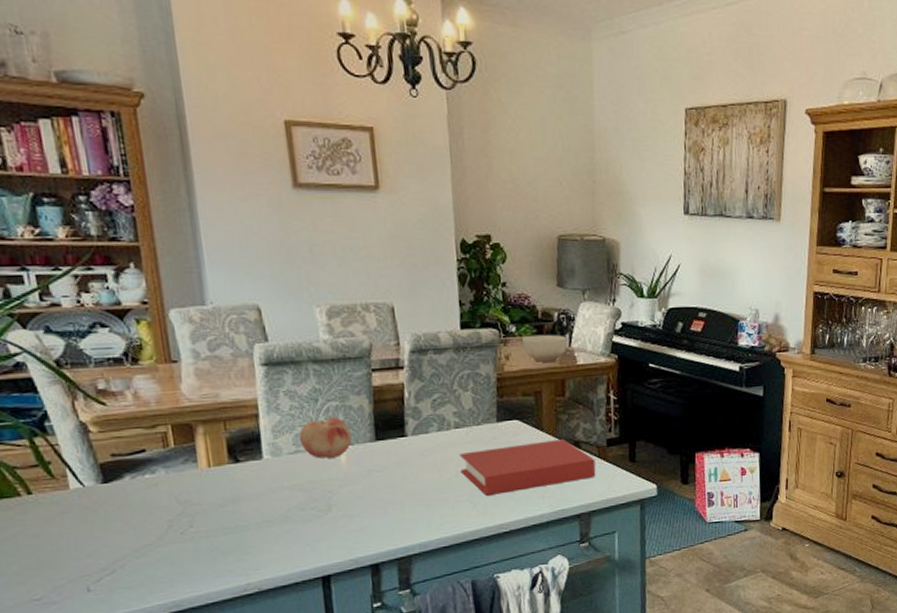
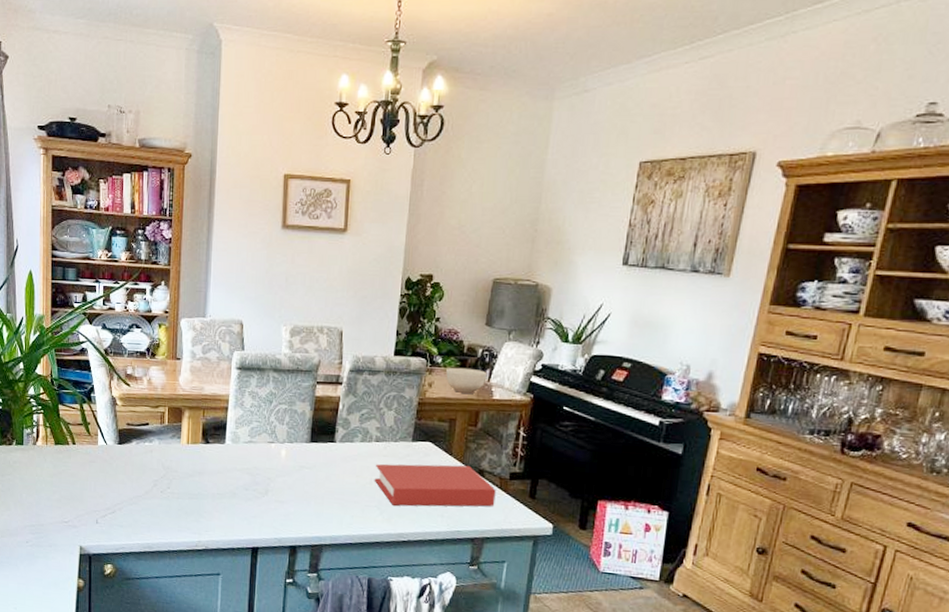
fruit: present [299,417,352,459] -> none [254,417,293,451]

